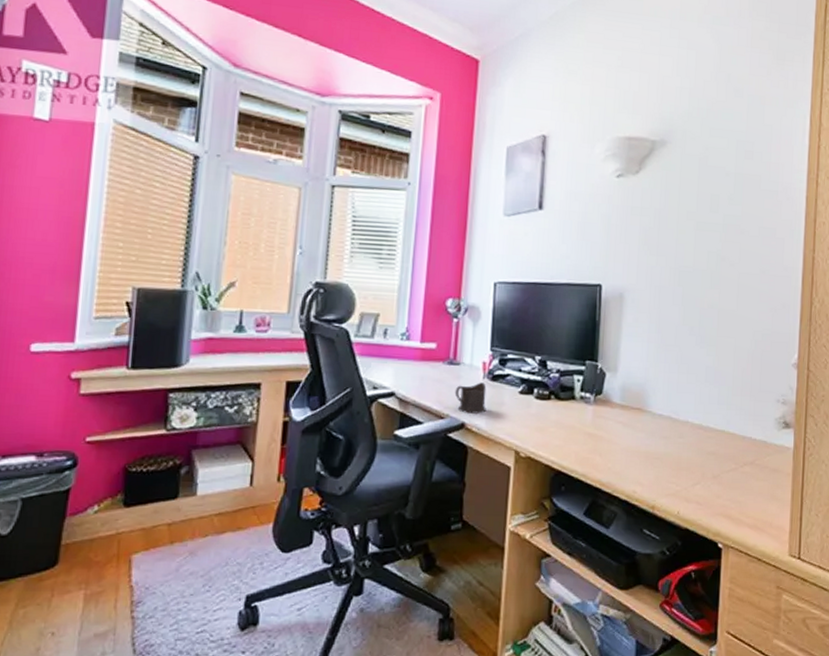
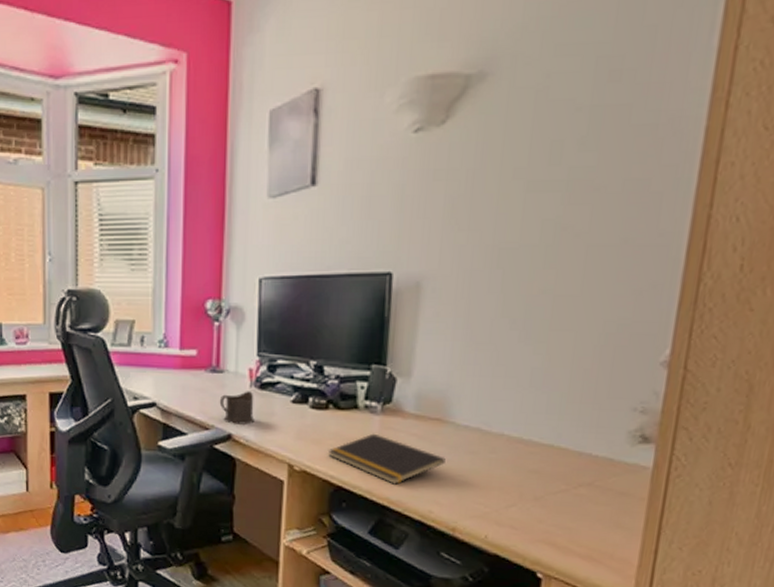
notepad: none [549,421,645,468] -> present [327,433,446,485]

